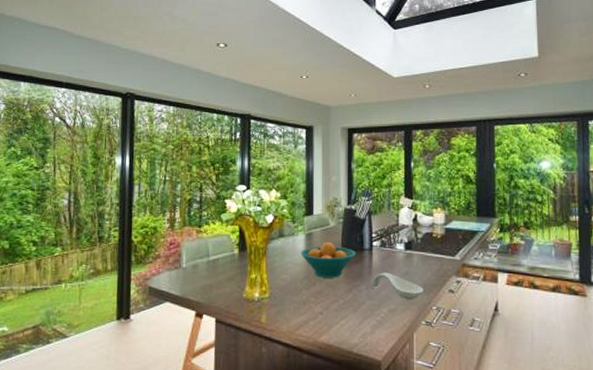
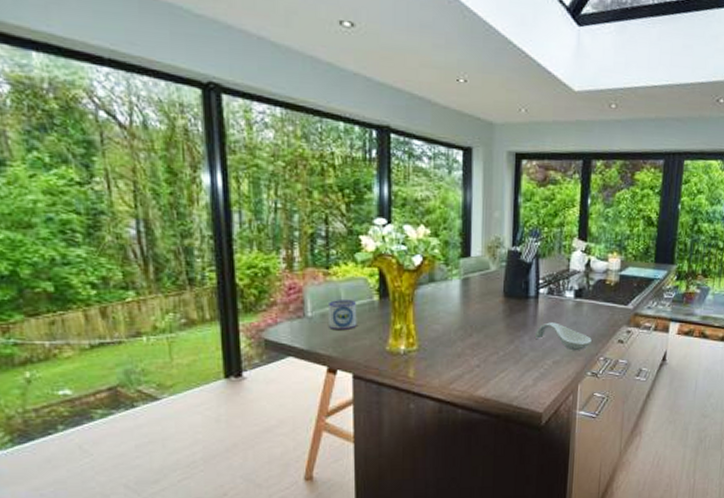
mug: none [199,253,221,280] -> present [329,300,357,331]
fruit bowl: present [300,241,356,278] -> none [455,287,520,328]

